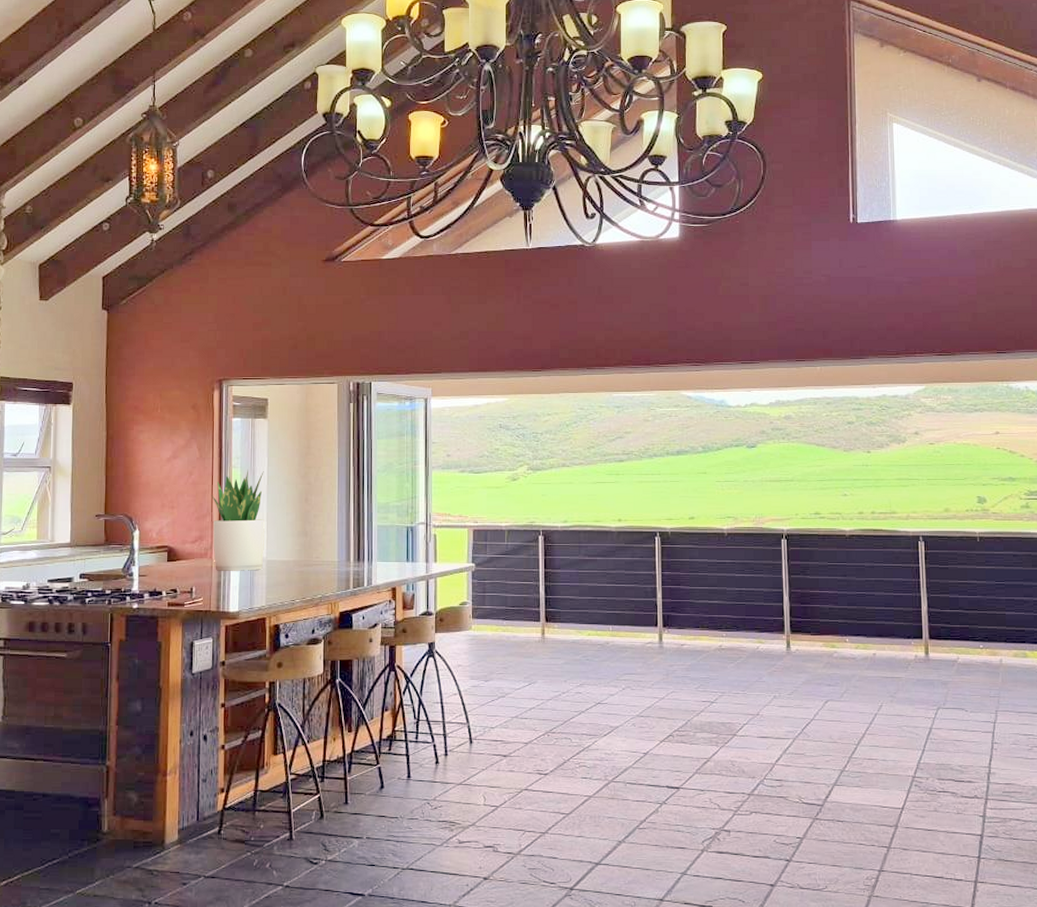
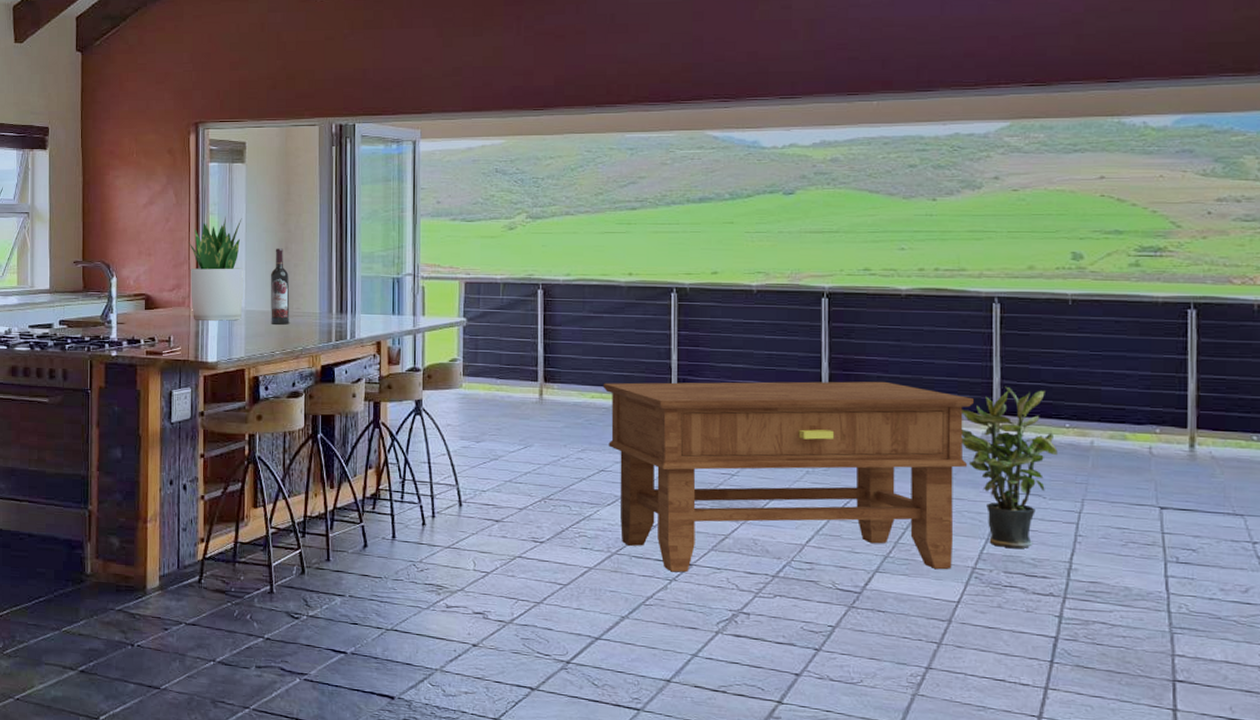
wine bottle: none [290,500,310,575] -> present [270,248,290,326]
side table: none [598,612,907,796] -> present [603,381,974,573]
potted plant: none [898,614,975,757] -> present [961,386,1058,548]

